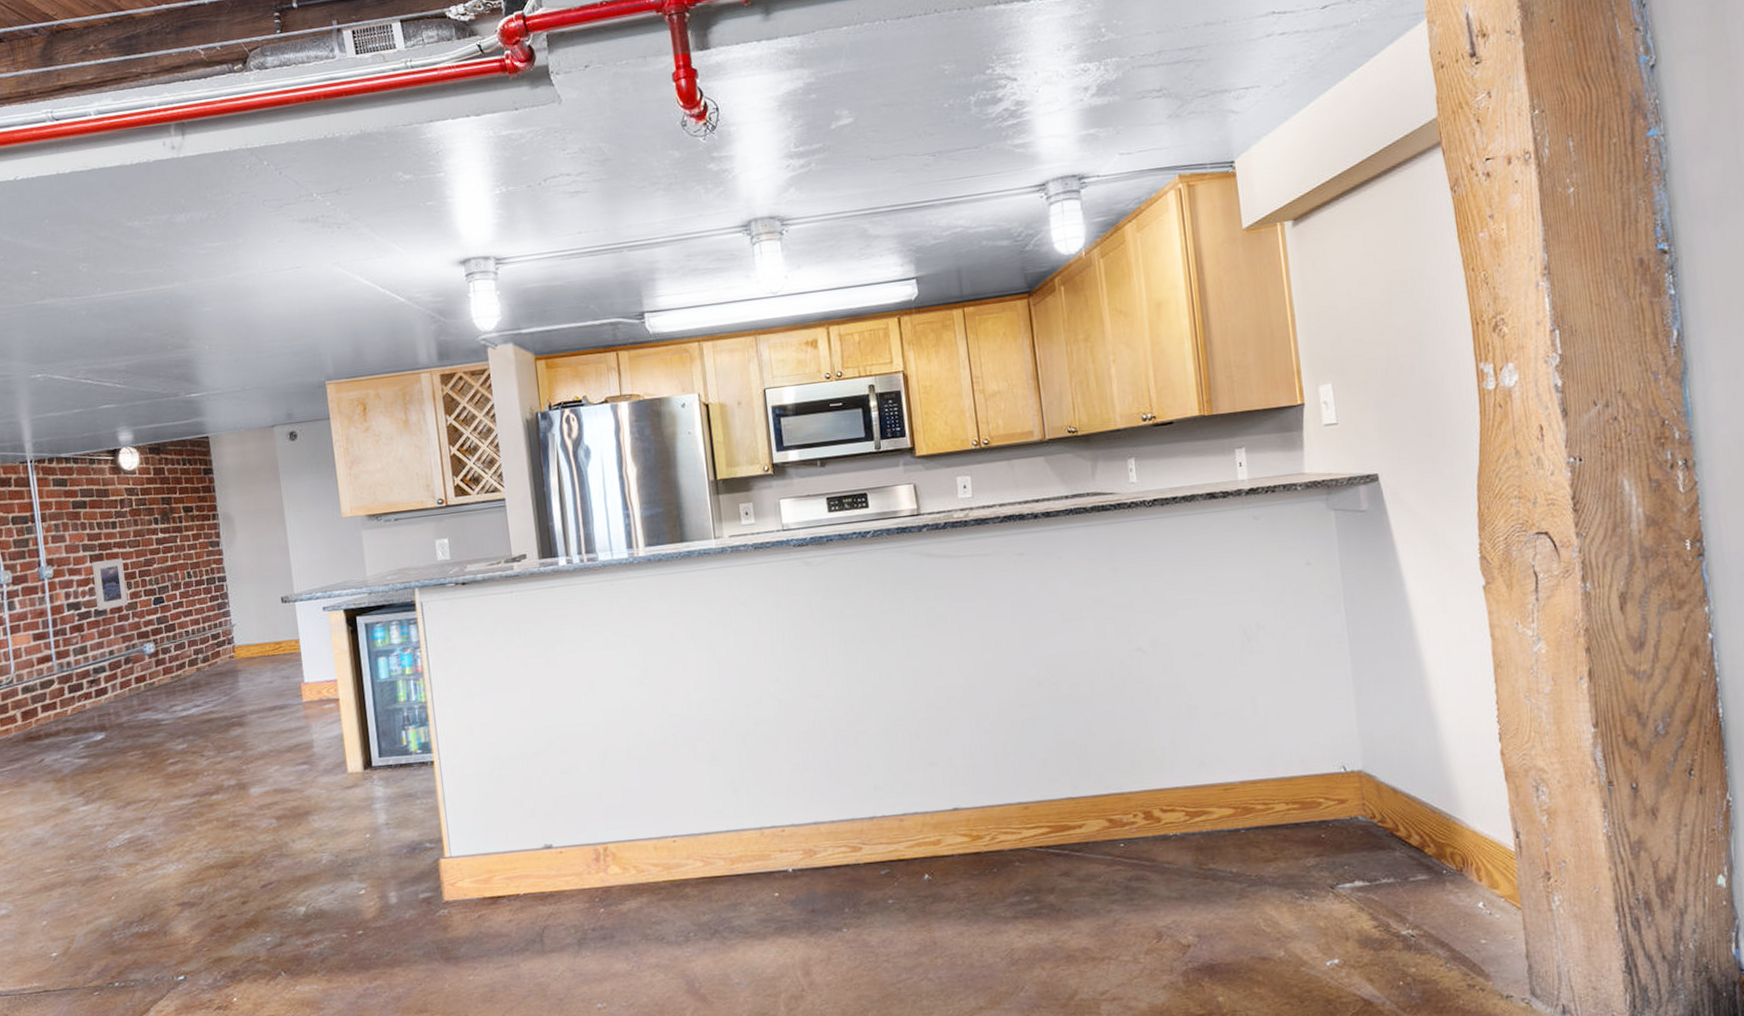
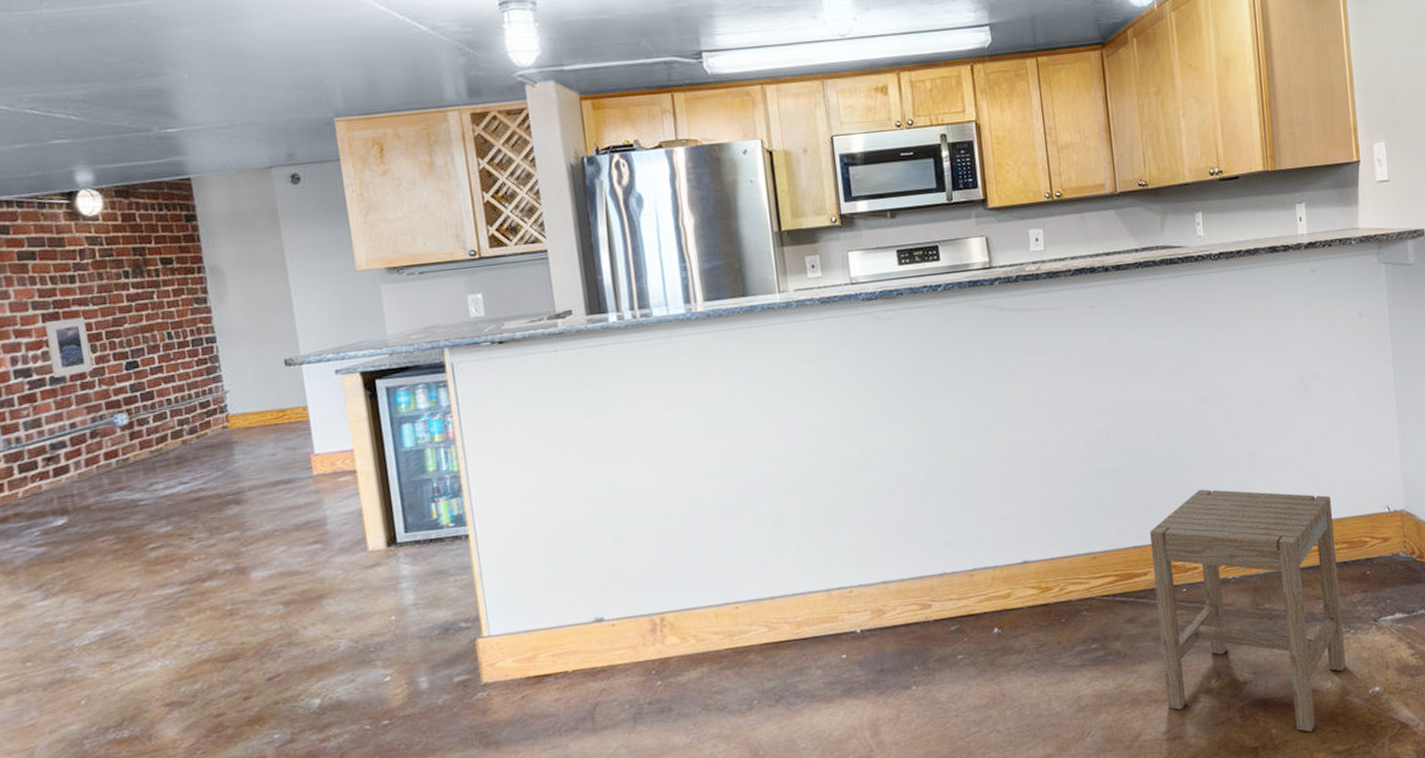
stool: none [1084,741,1300,1003] -> present [1150,489,1346,733]

